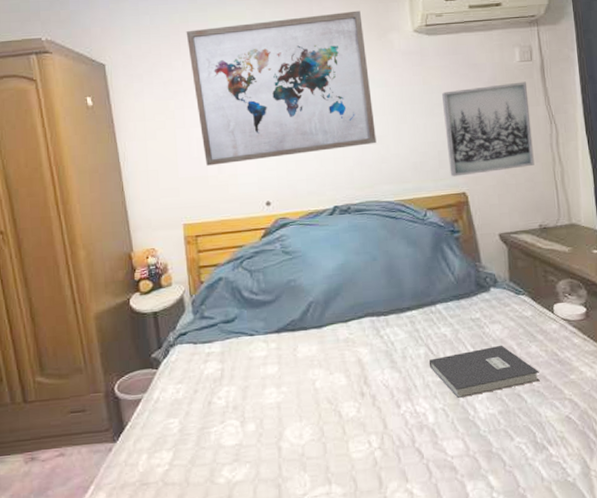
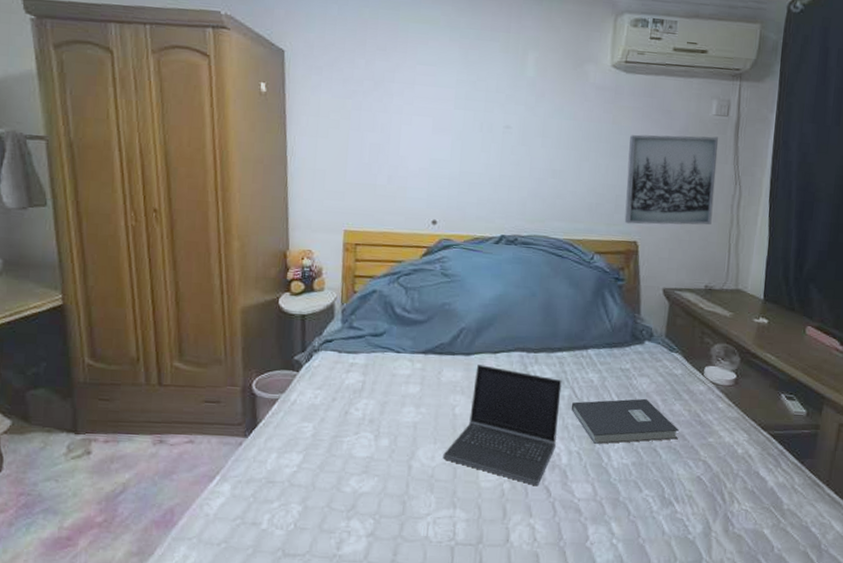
wall art: present [186,10,377,166] -> none [374,28,561,178]
laptop computer: none [310,335,420,450] -> present [443,365,562,487]

